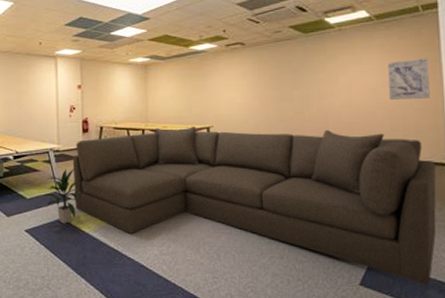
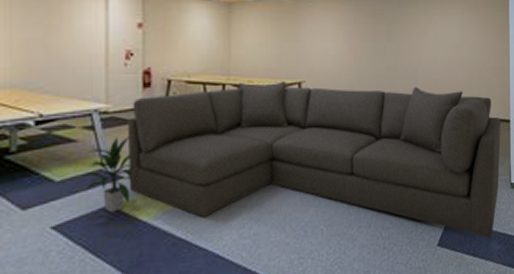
wall art: present [388,57,430,100] -> none [469,17,500,57]

